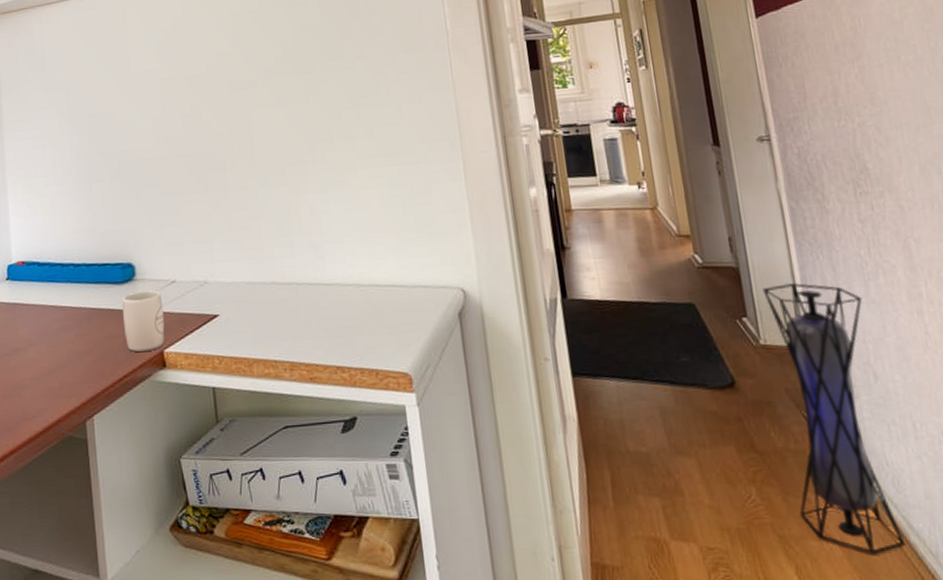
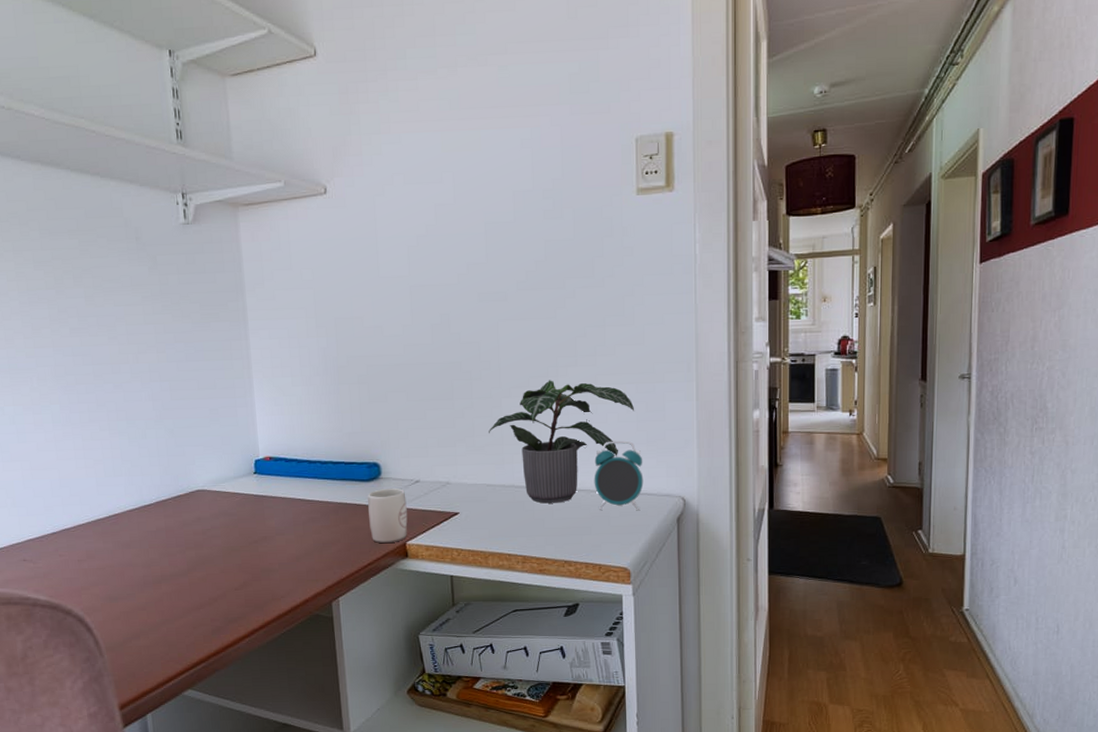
potted plant: none [246,166,400,301] -> present [489,380,635,504]
alarm clock: none [360,228,417,306] -> present [594,440,644,511]
lantern: present [762,283,906,555] -> none [935,503,1019,716]

